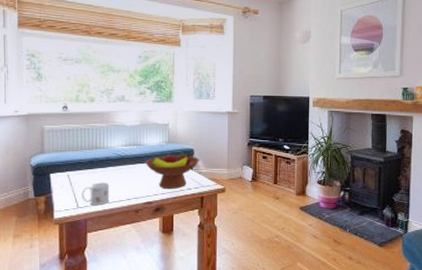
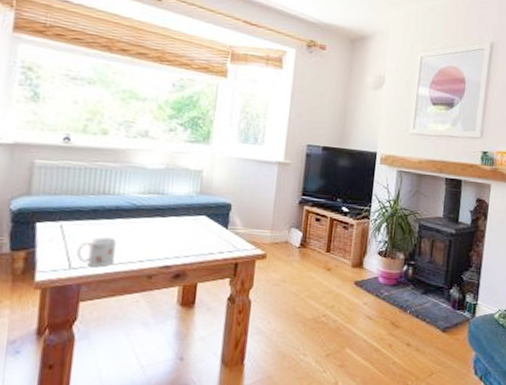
fruit bowl: present [145,152,200,190] -> none [166,206,238,252]

